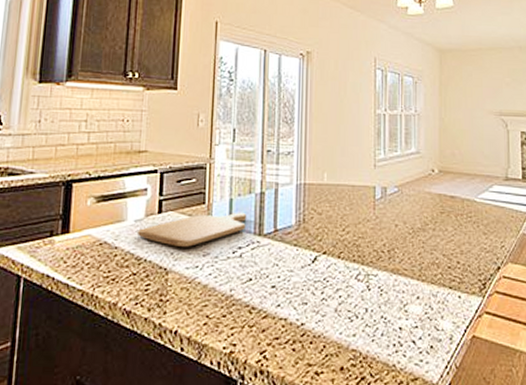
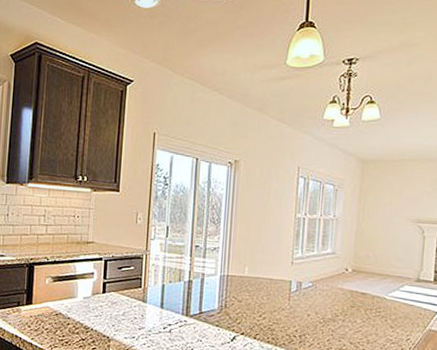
chopping board: present [136,212,247,247] -> none [85,295,177,321]

